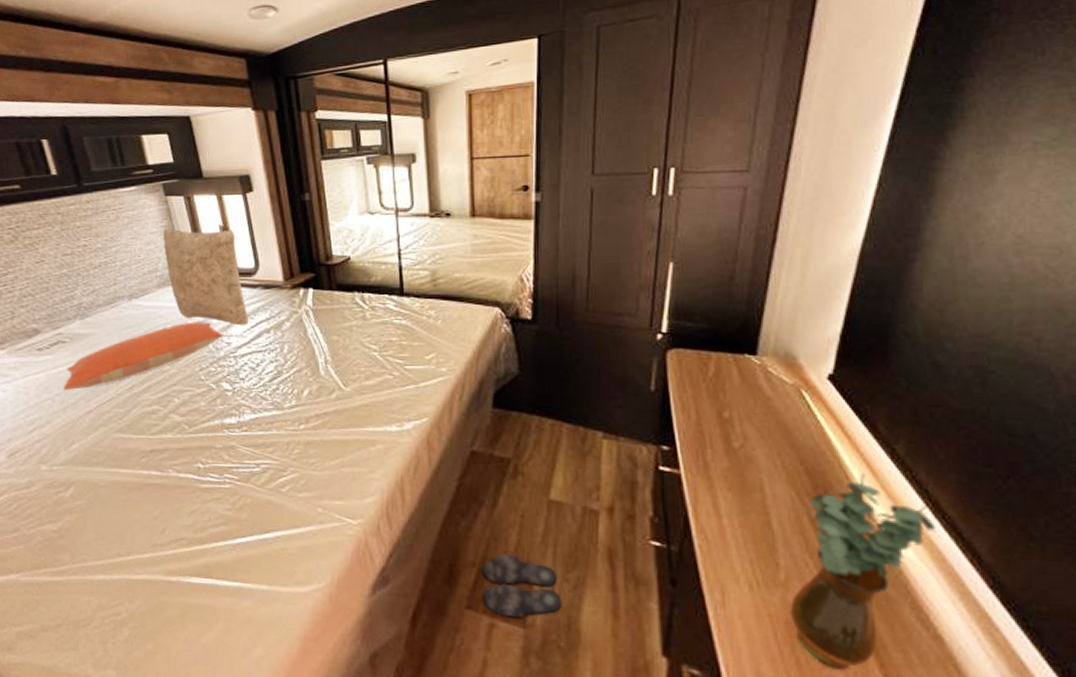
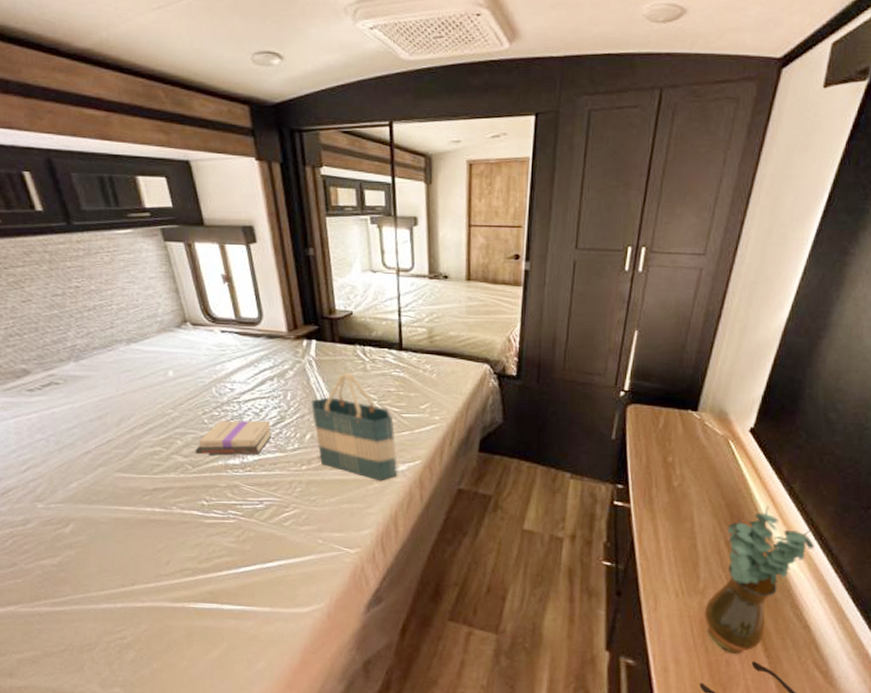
pillow: present [63,322,224,391] -> none [58,367,227,432]
pillow: present [163,228,248,326] -> none [163,274,252,373]
books: none [192,376,269,415] -> present [195,420,272,456]
tote bag: none [309,321,403,442] -> present [311,372,398,481]
slippers: present [482,554,561,618] -> none [463,575,528,626]

